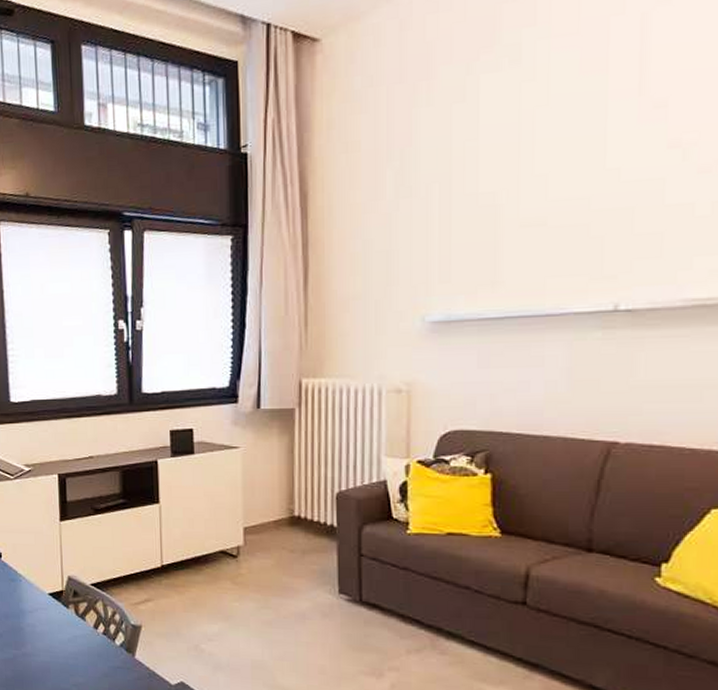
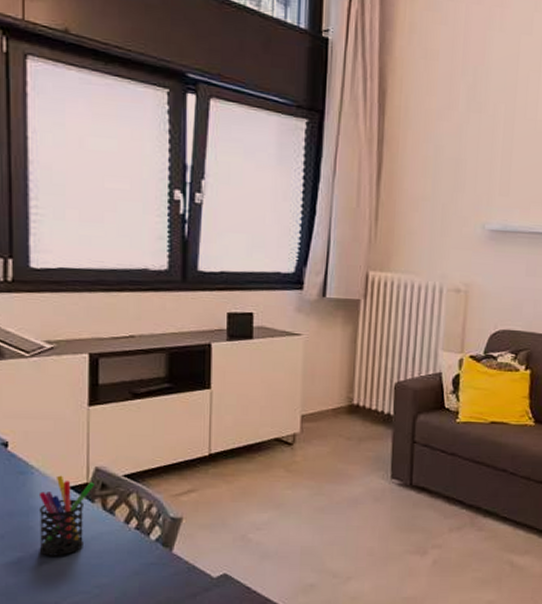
pen holder: none [26,583,68,655] -> present [38,475,94,556]

